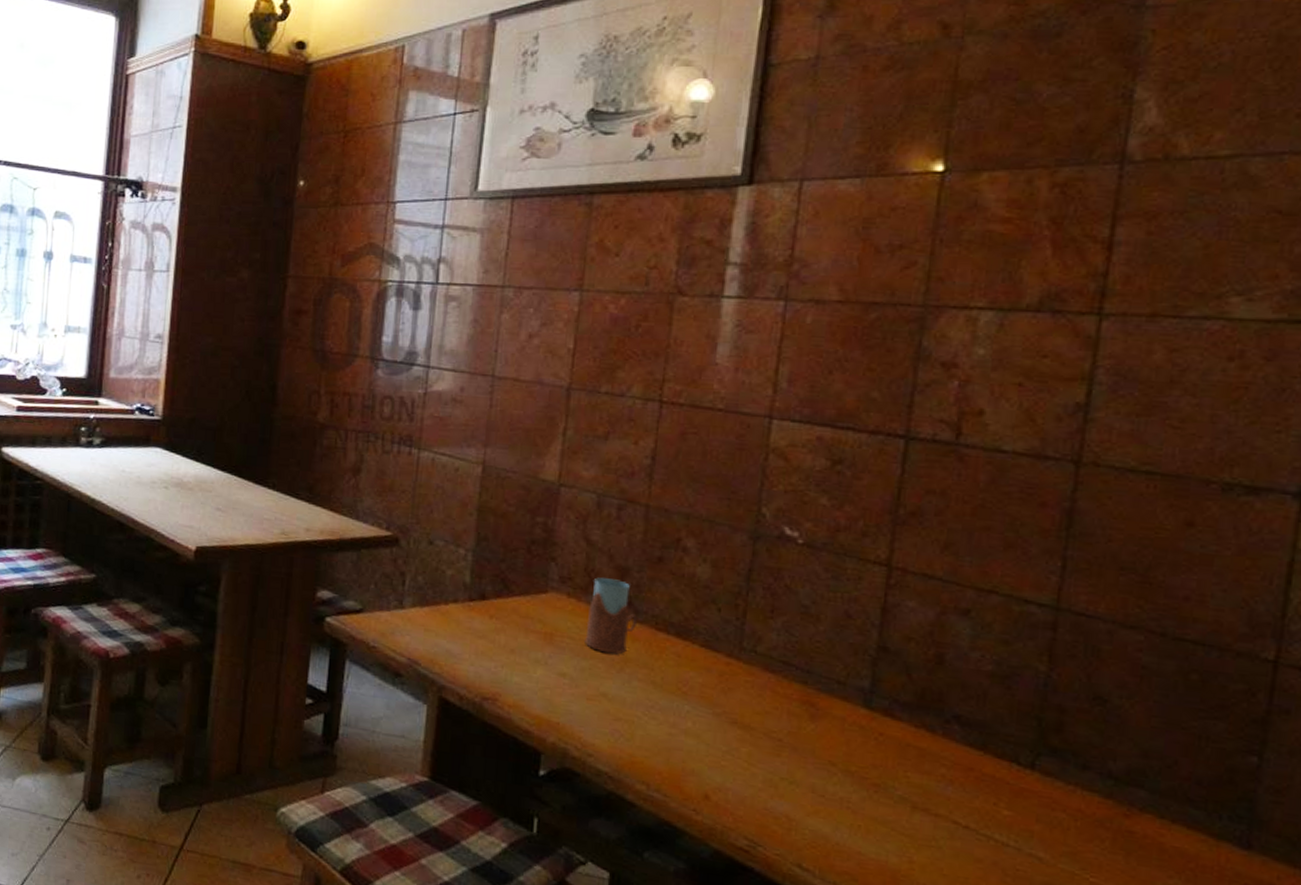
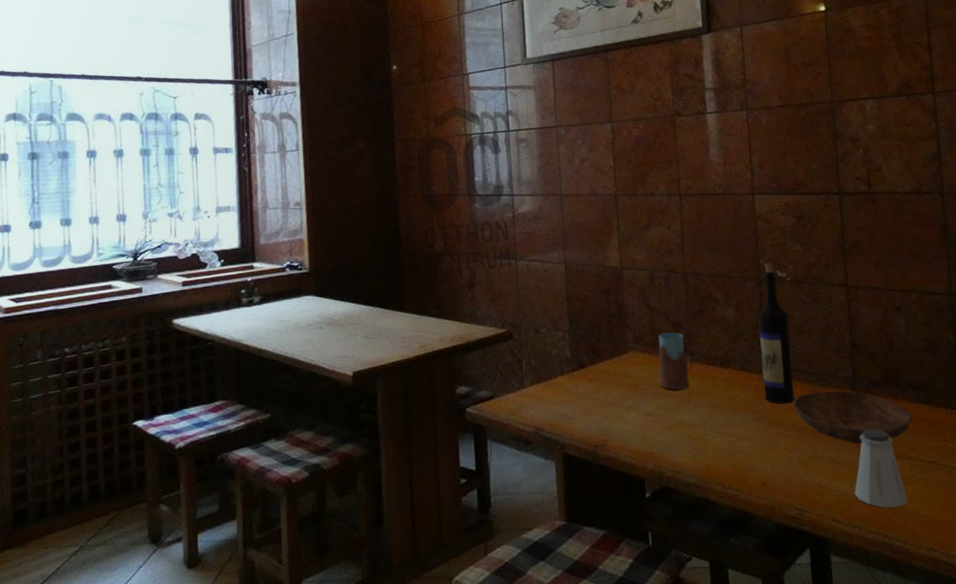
wine bottle: none [731,514,789,704] -> present [759,263,794,404]
bowl: none [770,696,954,784] -> present [792,391,914,445]
saltshaker: none [838,762,919,874] -> present [854,428,908,508]

